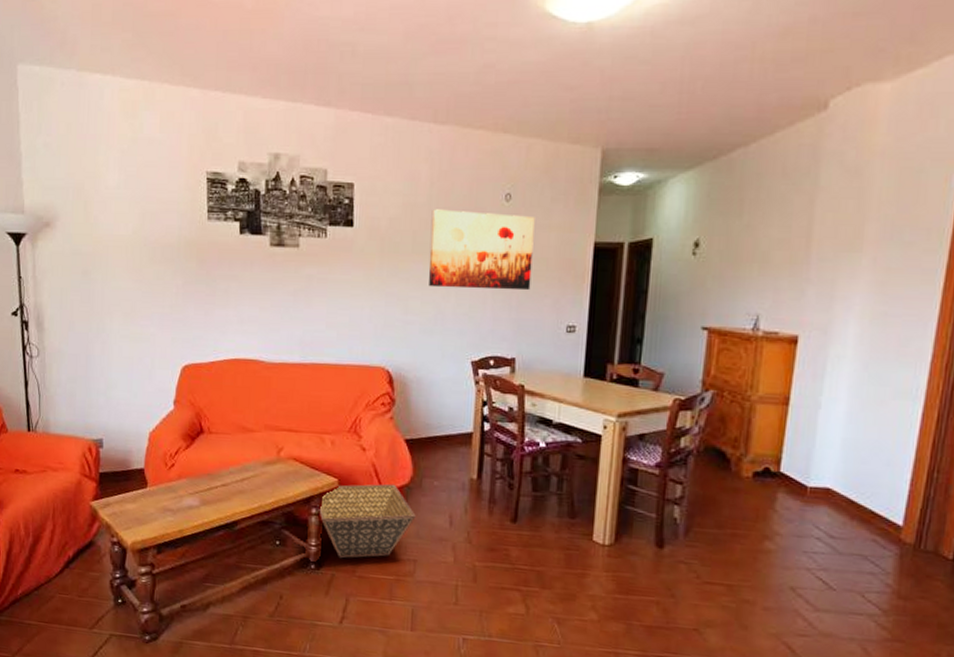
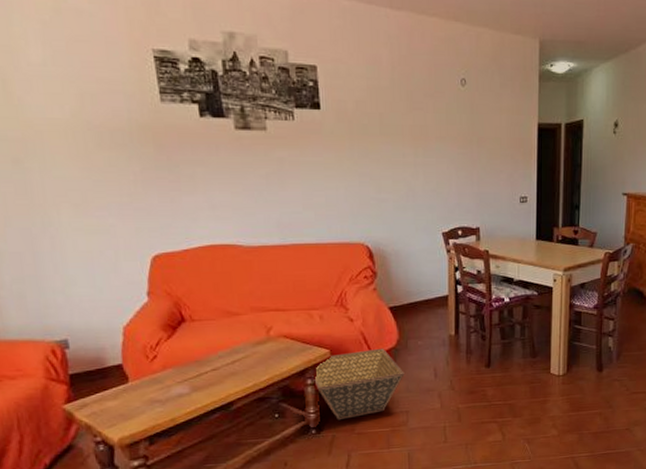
wall art: present [428,209,535,291] -> none [395,92,488,167]

